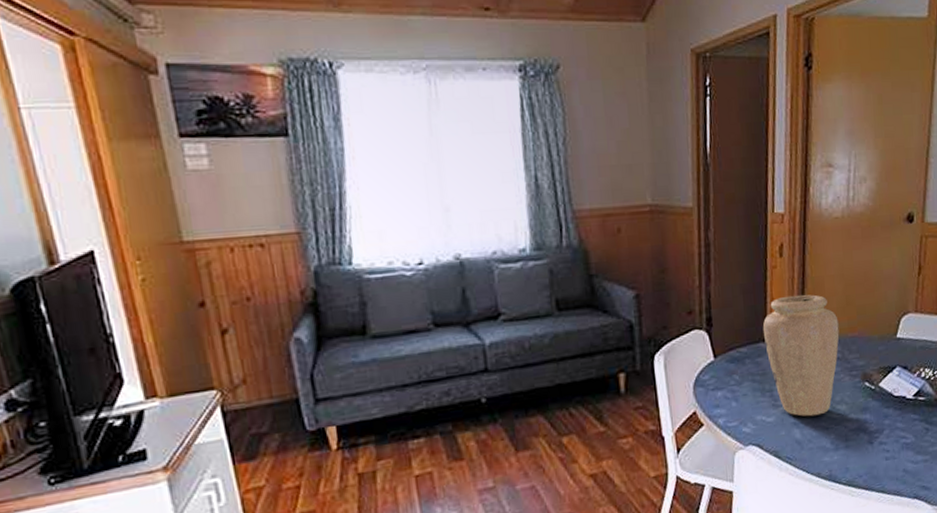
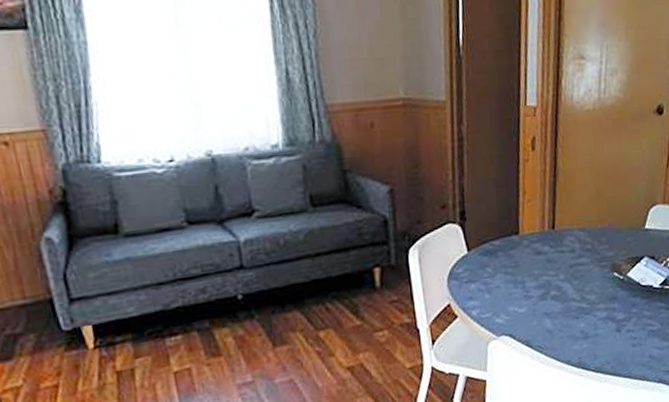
vase: present [762,294,840,417] -> none [515,187,590,307]

